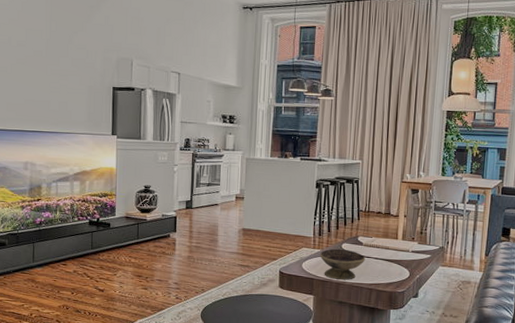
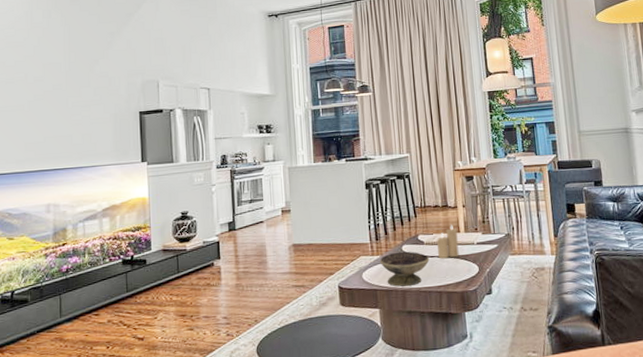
candle: none [374,231,395,261] -> present [436,225,459,259]

